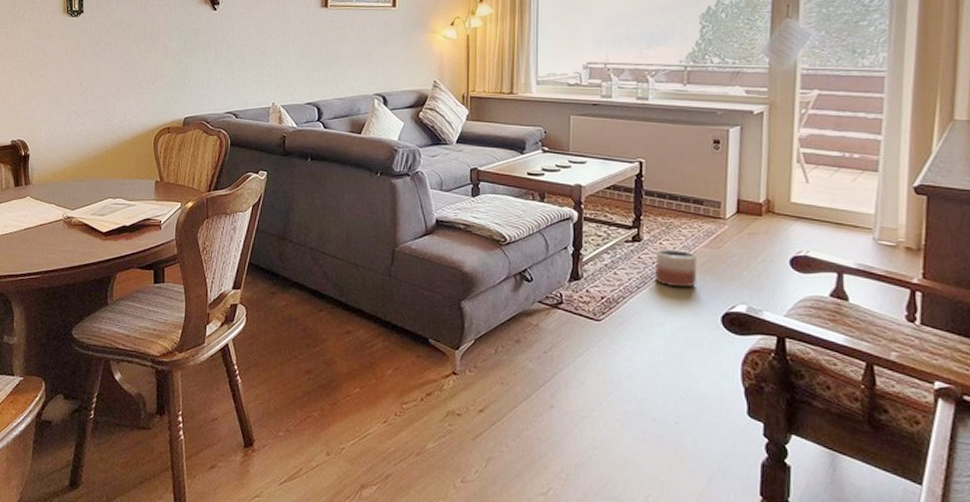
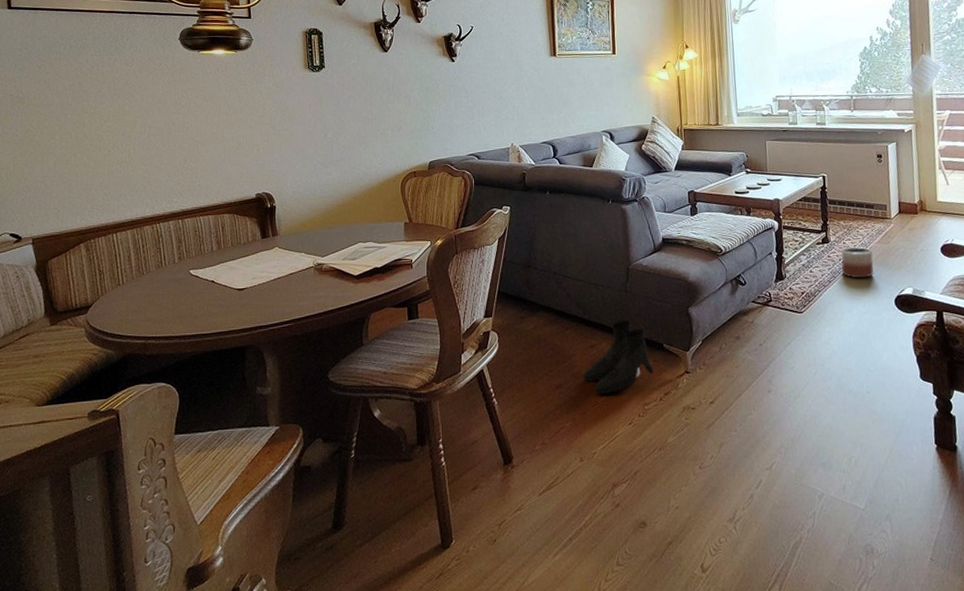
boots: none [335,307,416,387] -> present [583,319,654,395]

